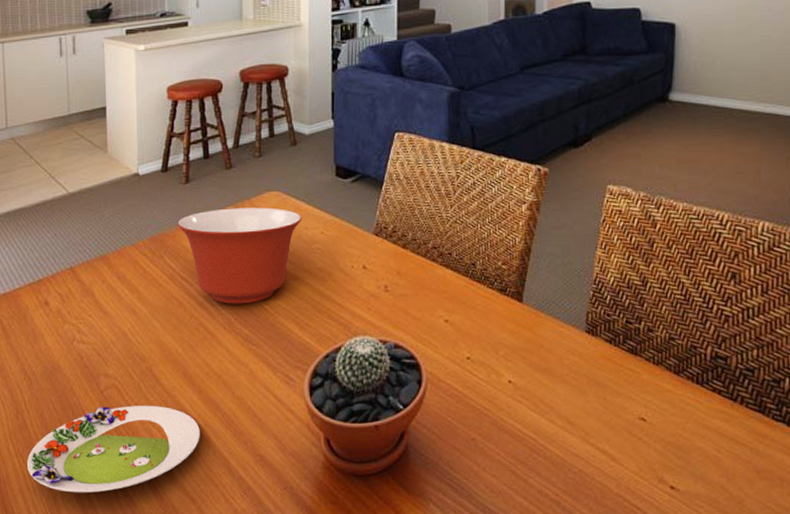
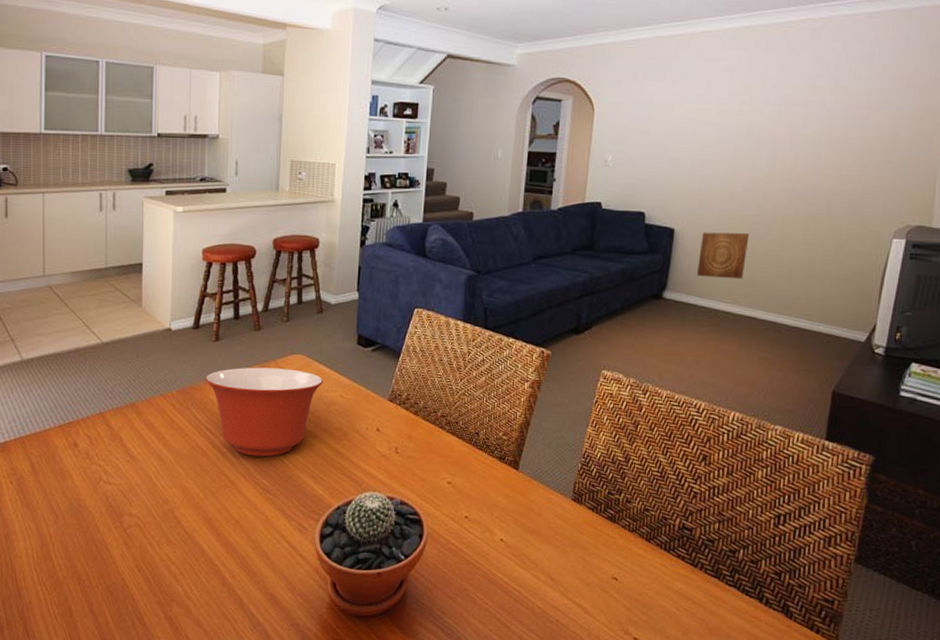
salad plate: present [27,405,200,493] -> none [50,543,216,622]
wall art: none [705,22,762,74] -> present [697,232,750,280]

